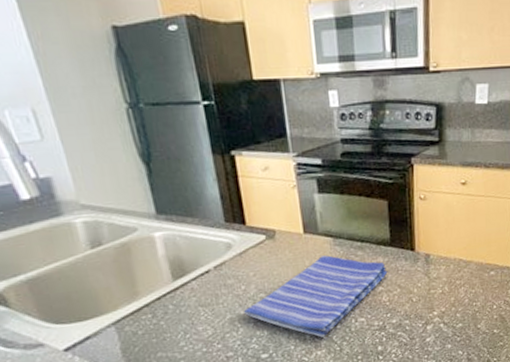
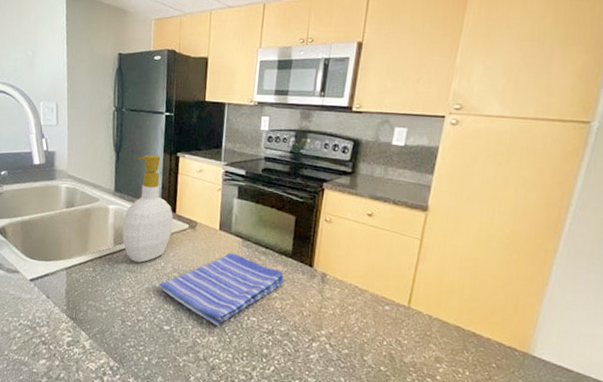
soap bottle: none [178,158,246,293] -> present [122,154,173,263]

